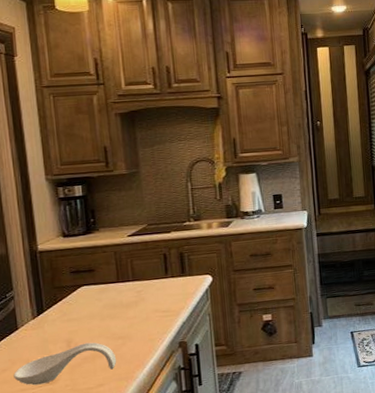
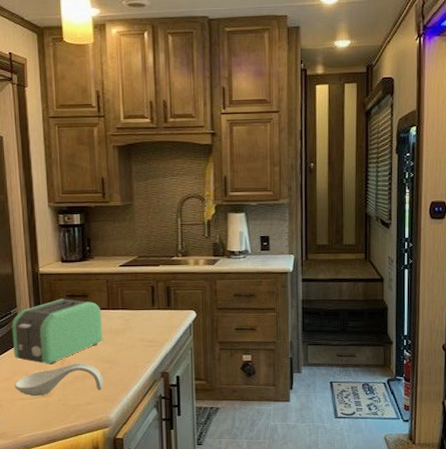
toaster: none [8,275,113,349] -> present [12,299,102,365]

